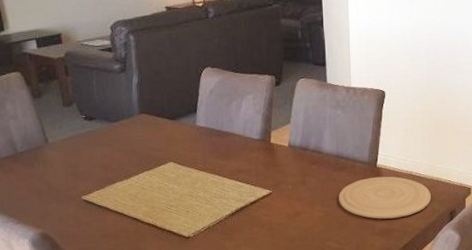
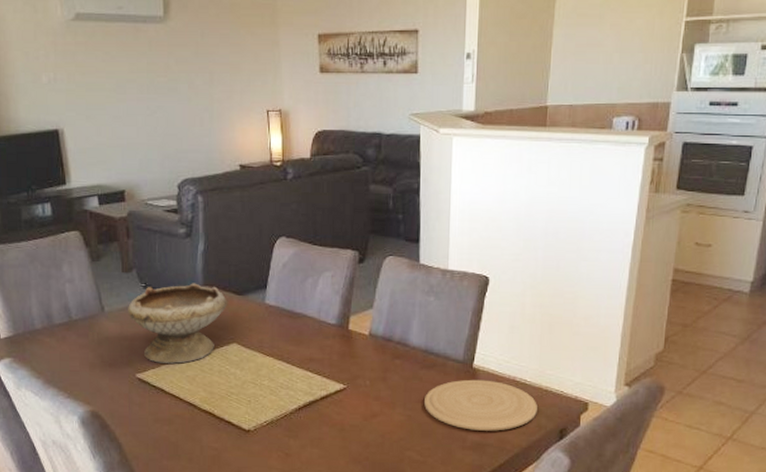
bowl: none [70,112,162,185] -> present [128,283,227,364]

